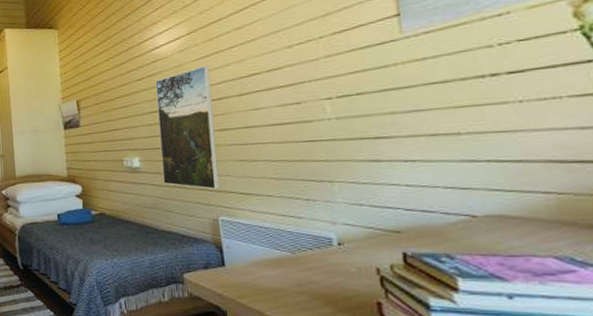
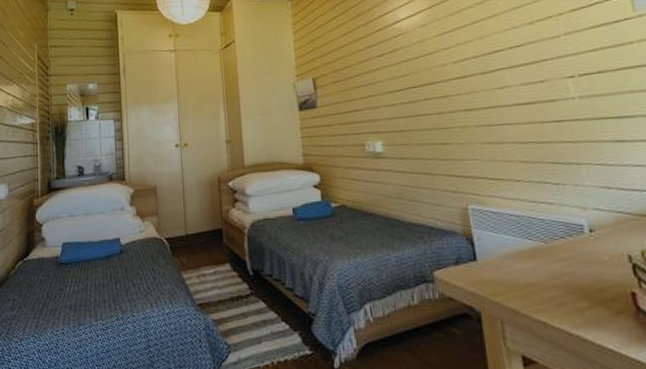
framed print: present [155,65,220,189] -> none [397,41,468,175]

